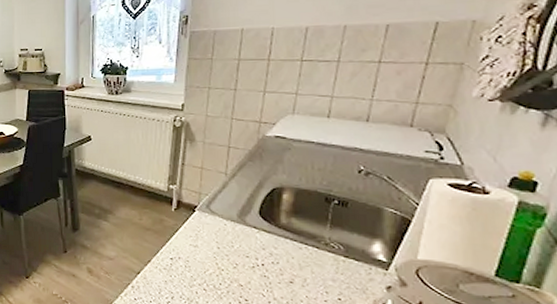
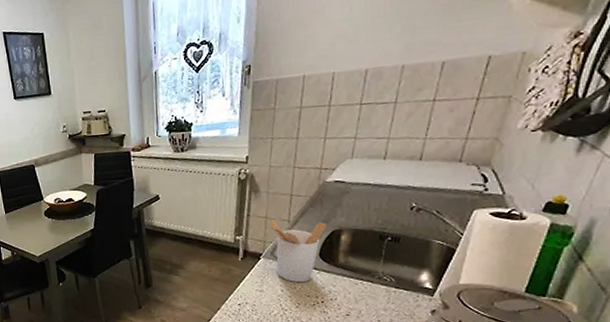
utensil holder: none [206,172,267,242] -> present [270,220,327,283]

